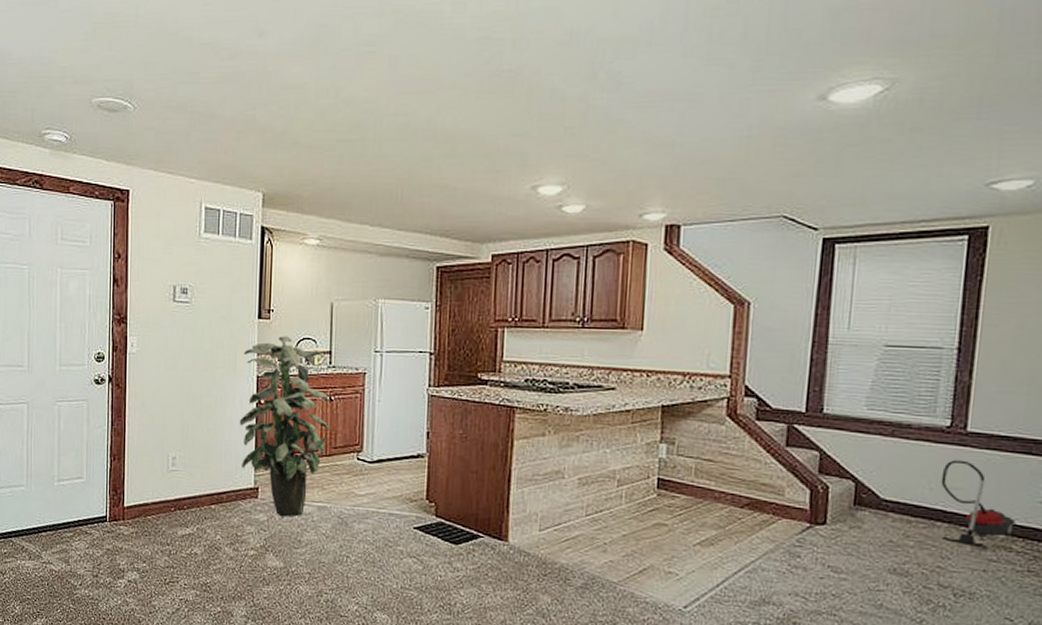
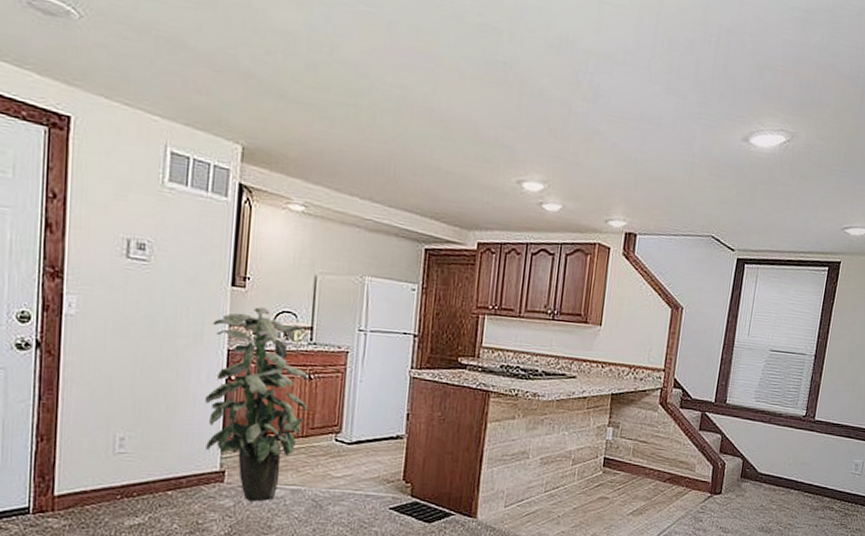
vacuum cleaner: present [941,459,1016,549] -> none [793,441,838,509]

